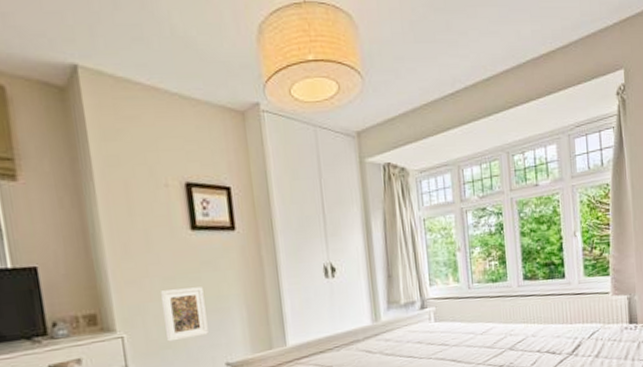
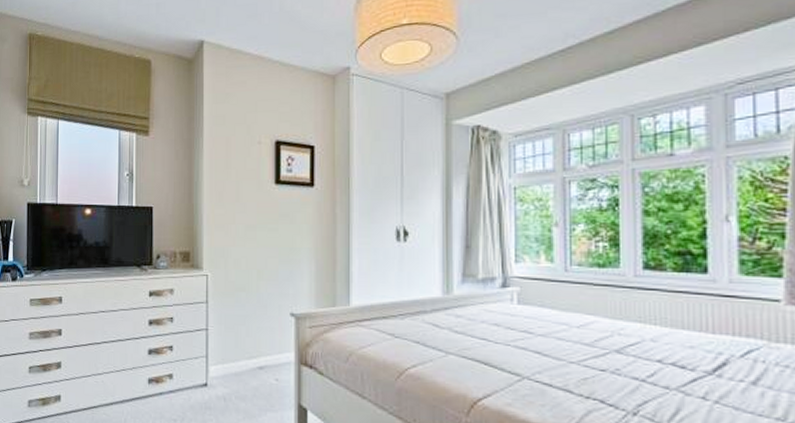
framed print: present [160,287,208,342] -> none [242,237,279,285]

